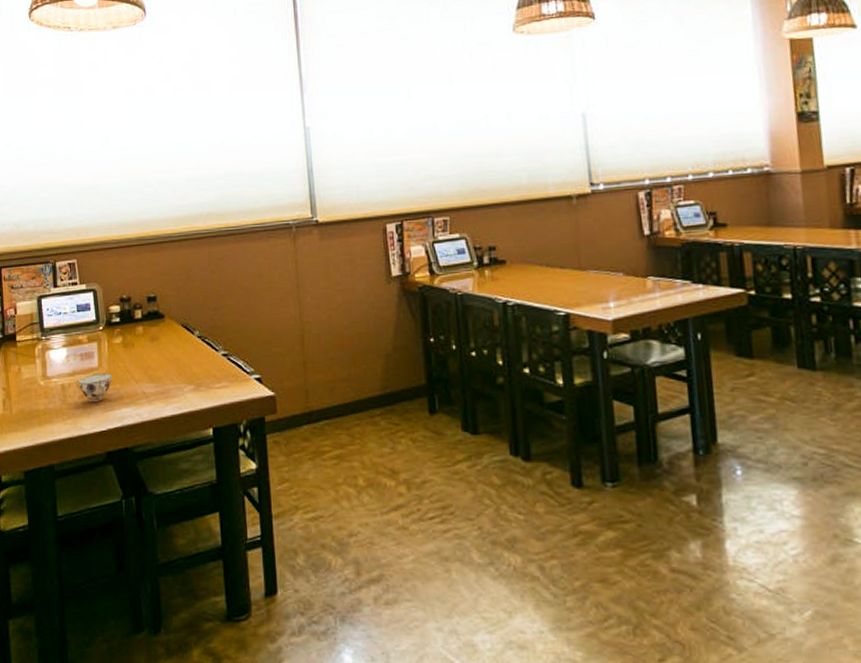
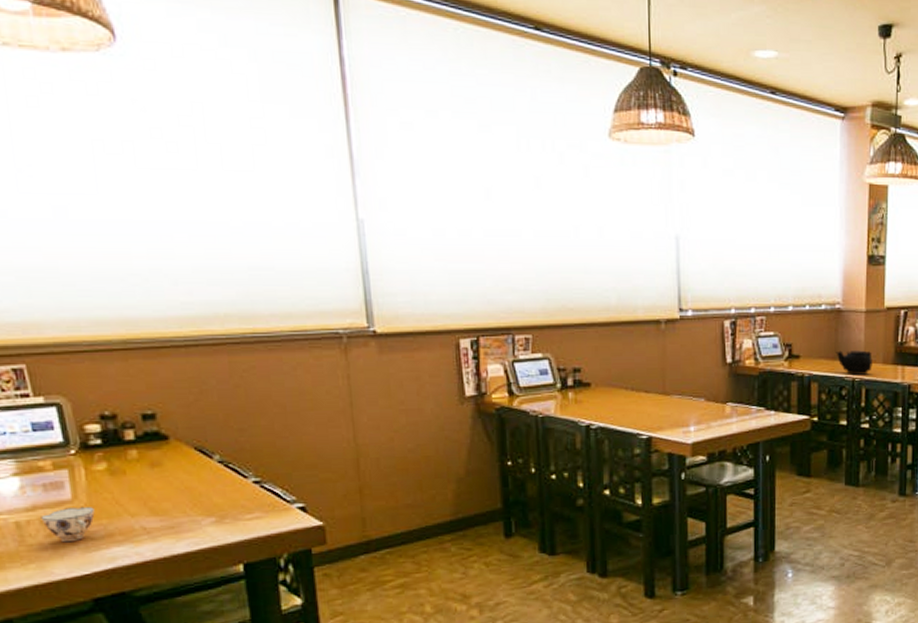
teapot: none [769,214,817,242] -> present [836,350,872,375]

